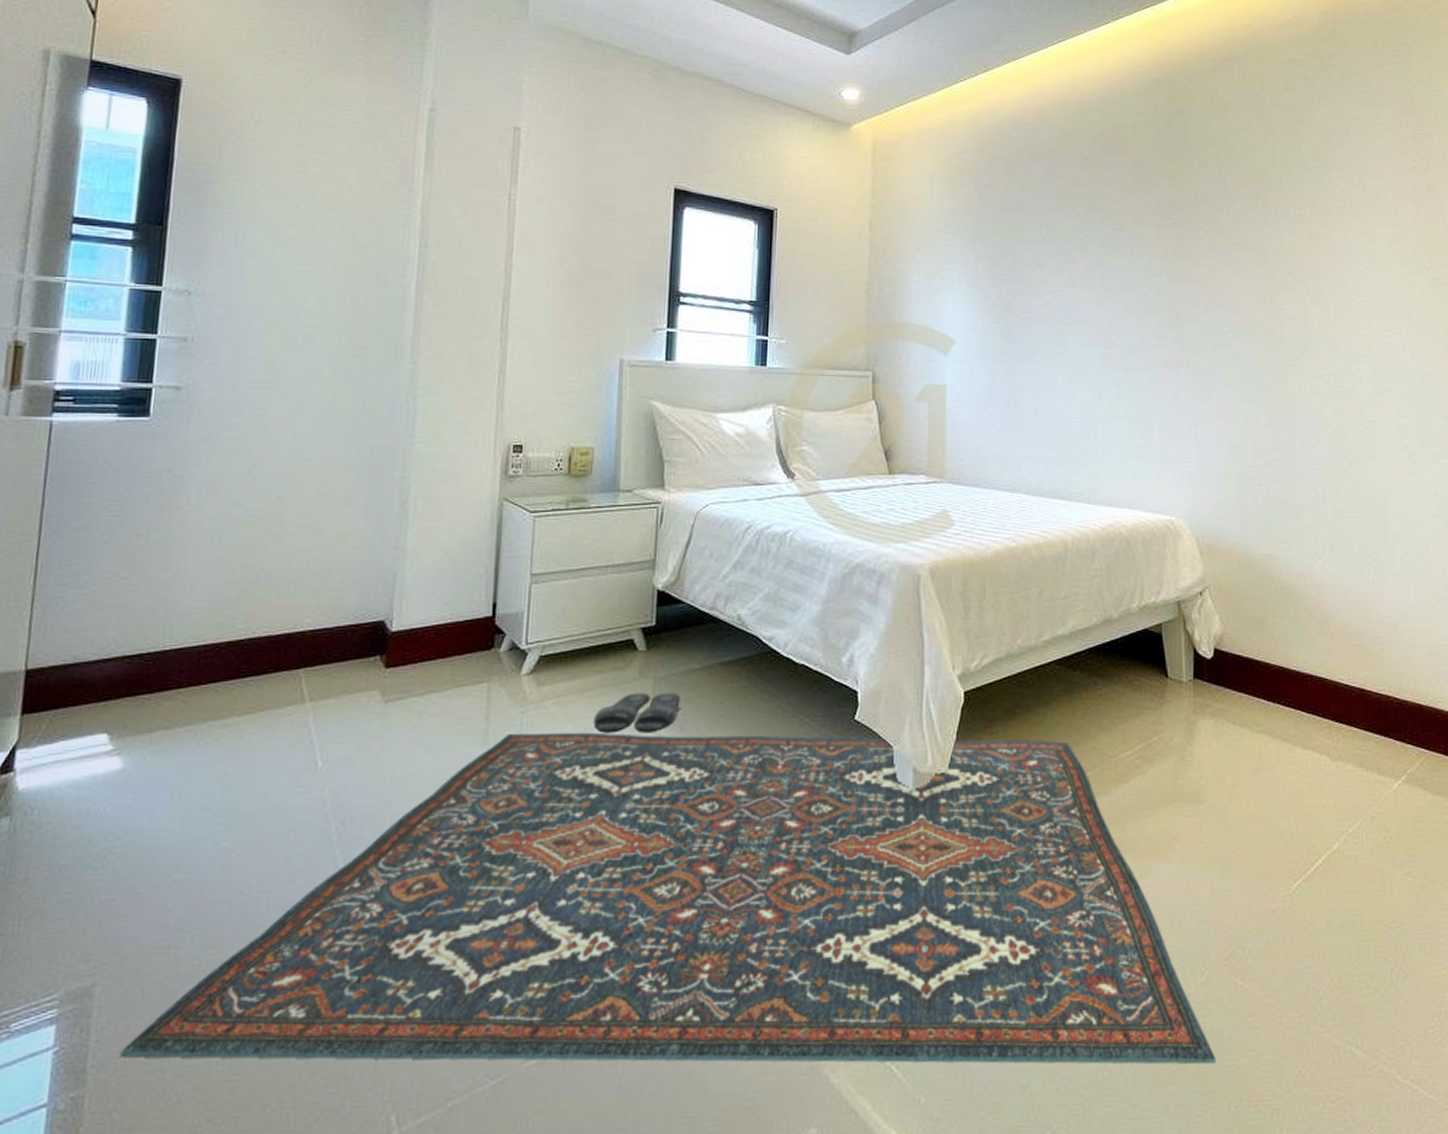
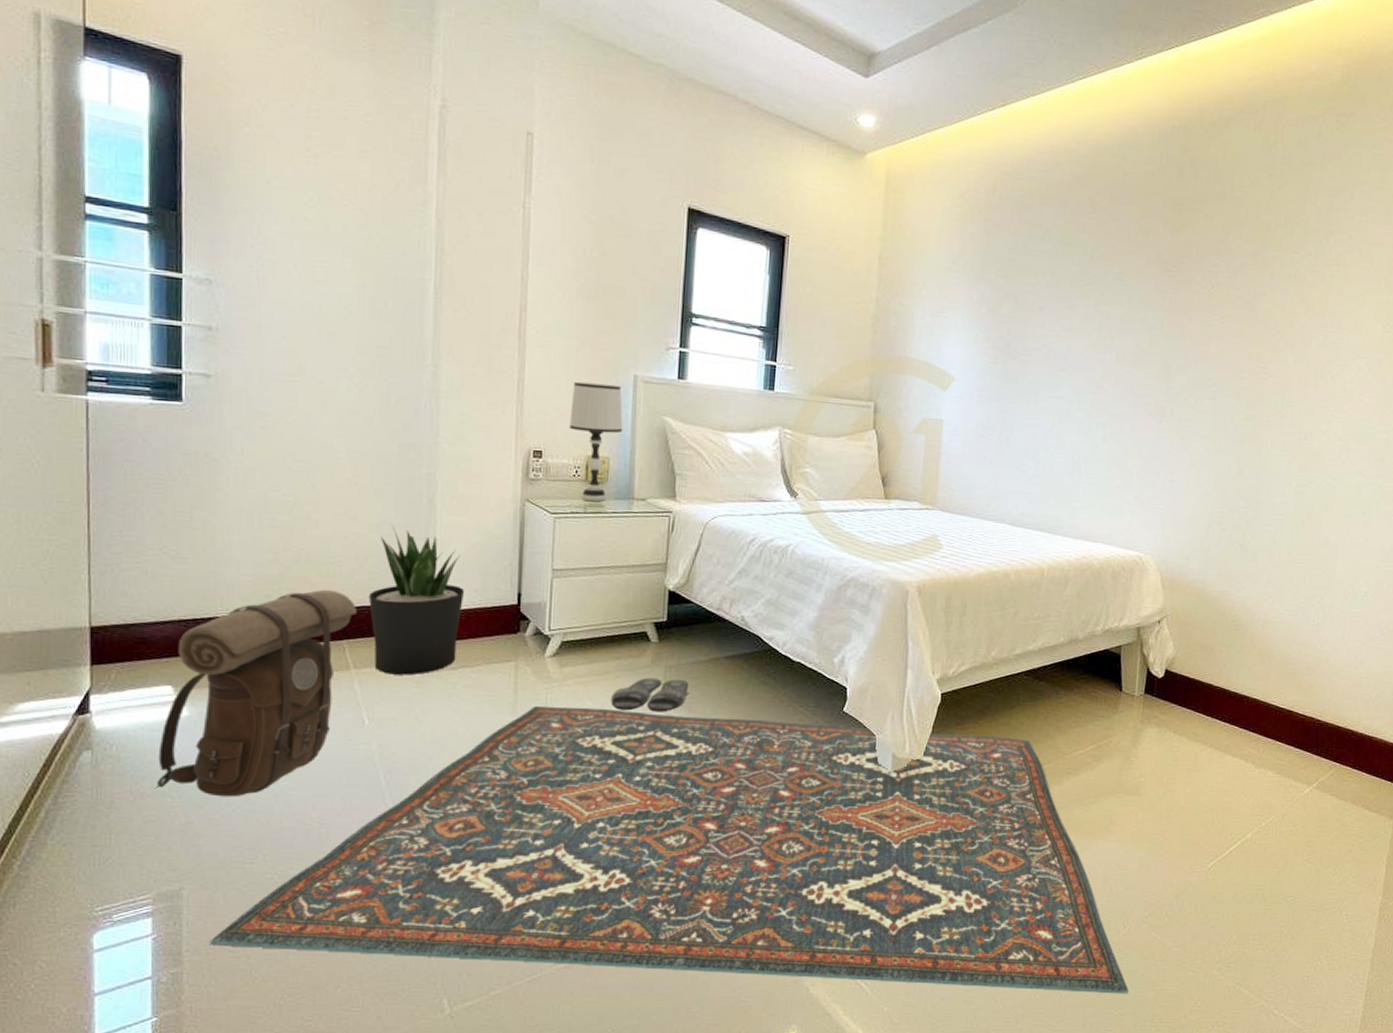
backpack: none [75,612,318,866] -> present [154,589,358,797]
planter: none [330,534,434,706] -> present [369,524,464,675]
table lamp: none [552,369,608,497] -> present [569,381,623,502]

